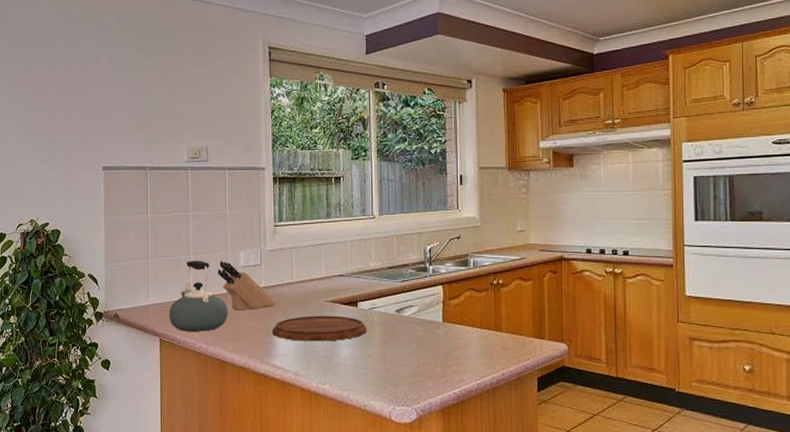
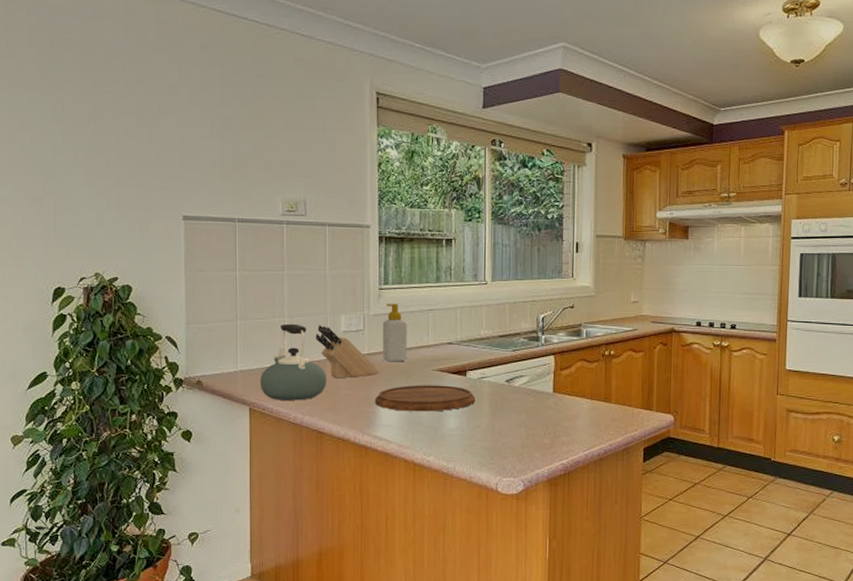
soap bottle: none [277,239,301,294] -> present [382,304,407,362]

